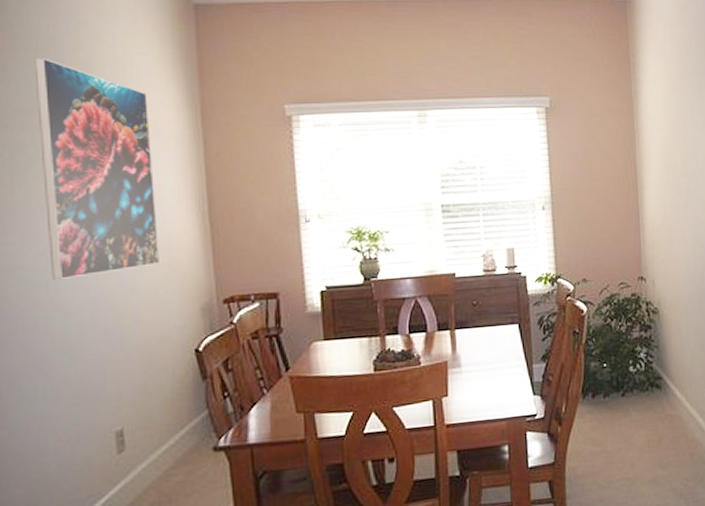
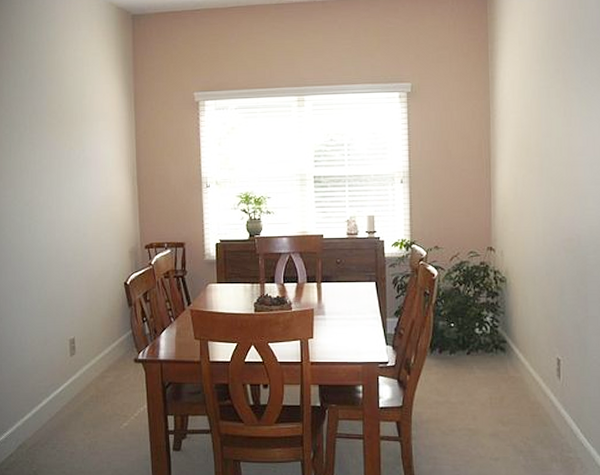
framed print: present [34,58,161,281] -> none [26,60,103,225]

